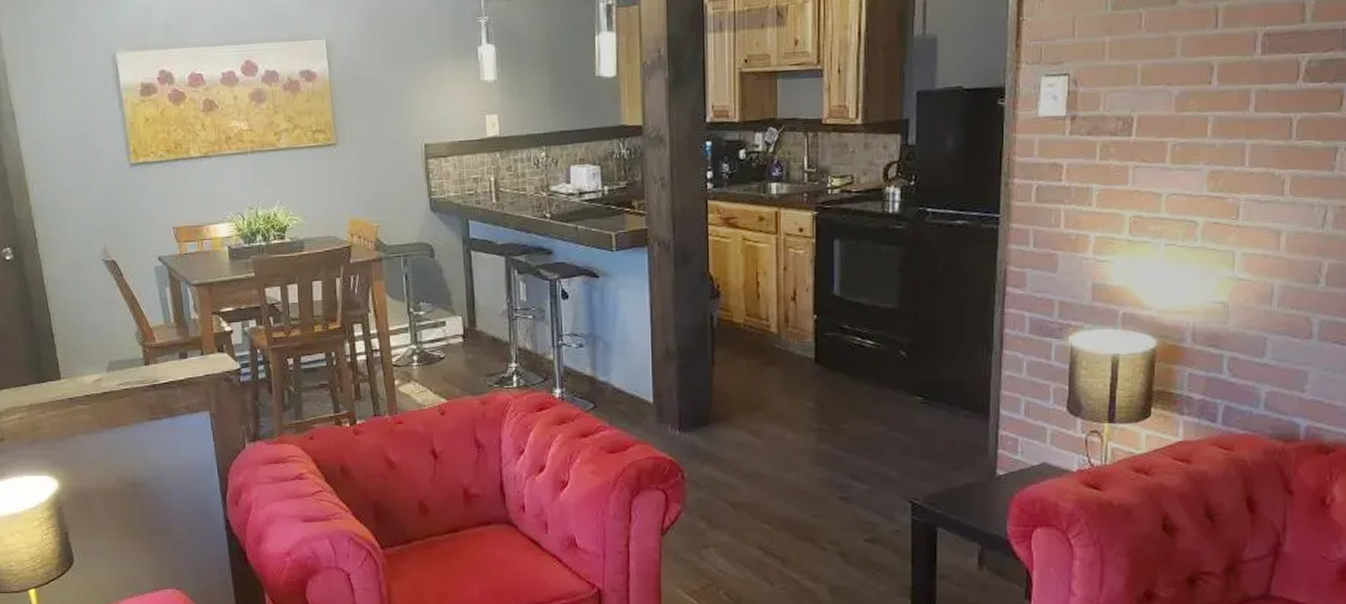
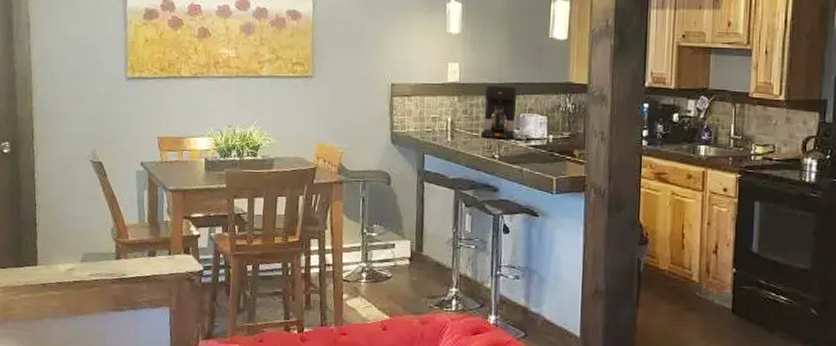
coffee maker: none [528,134,567,196] -> present [480,84,518,140]

